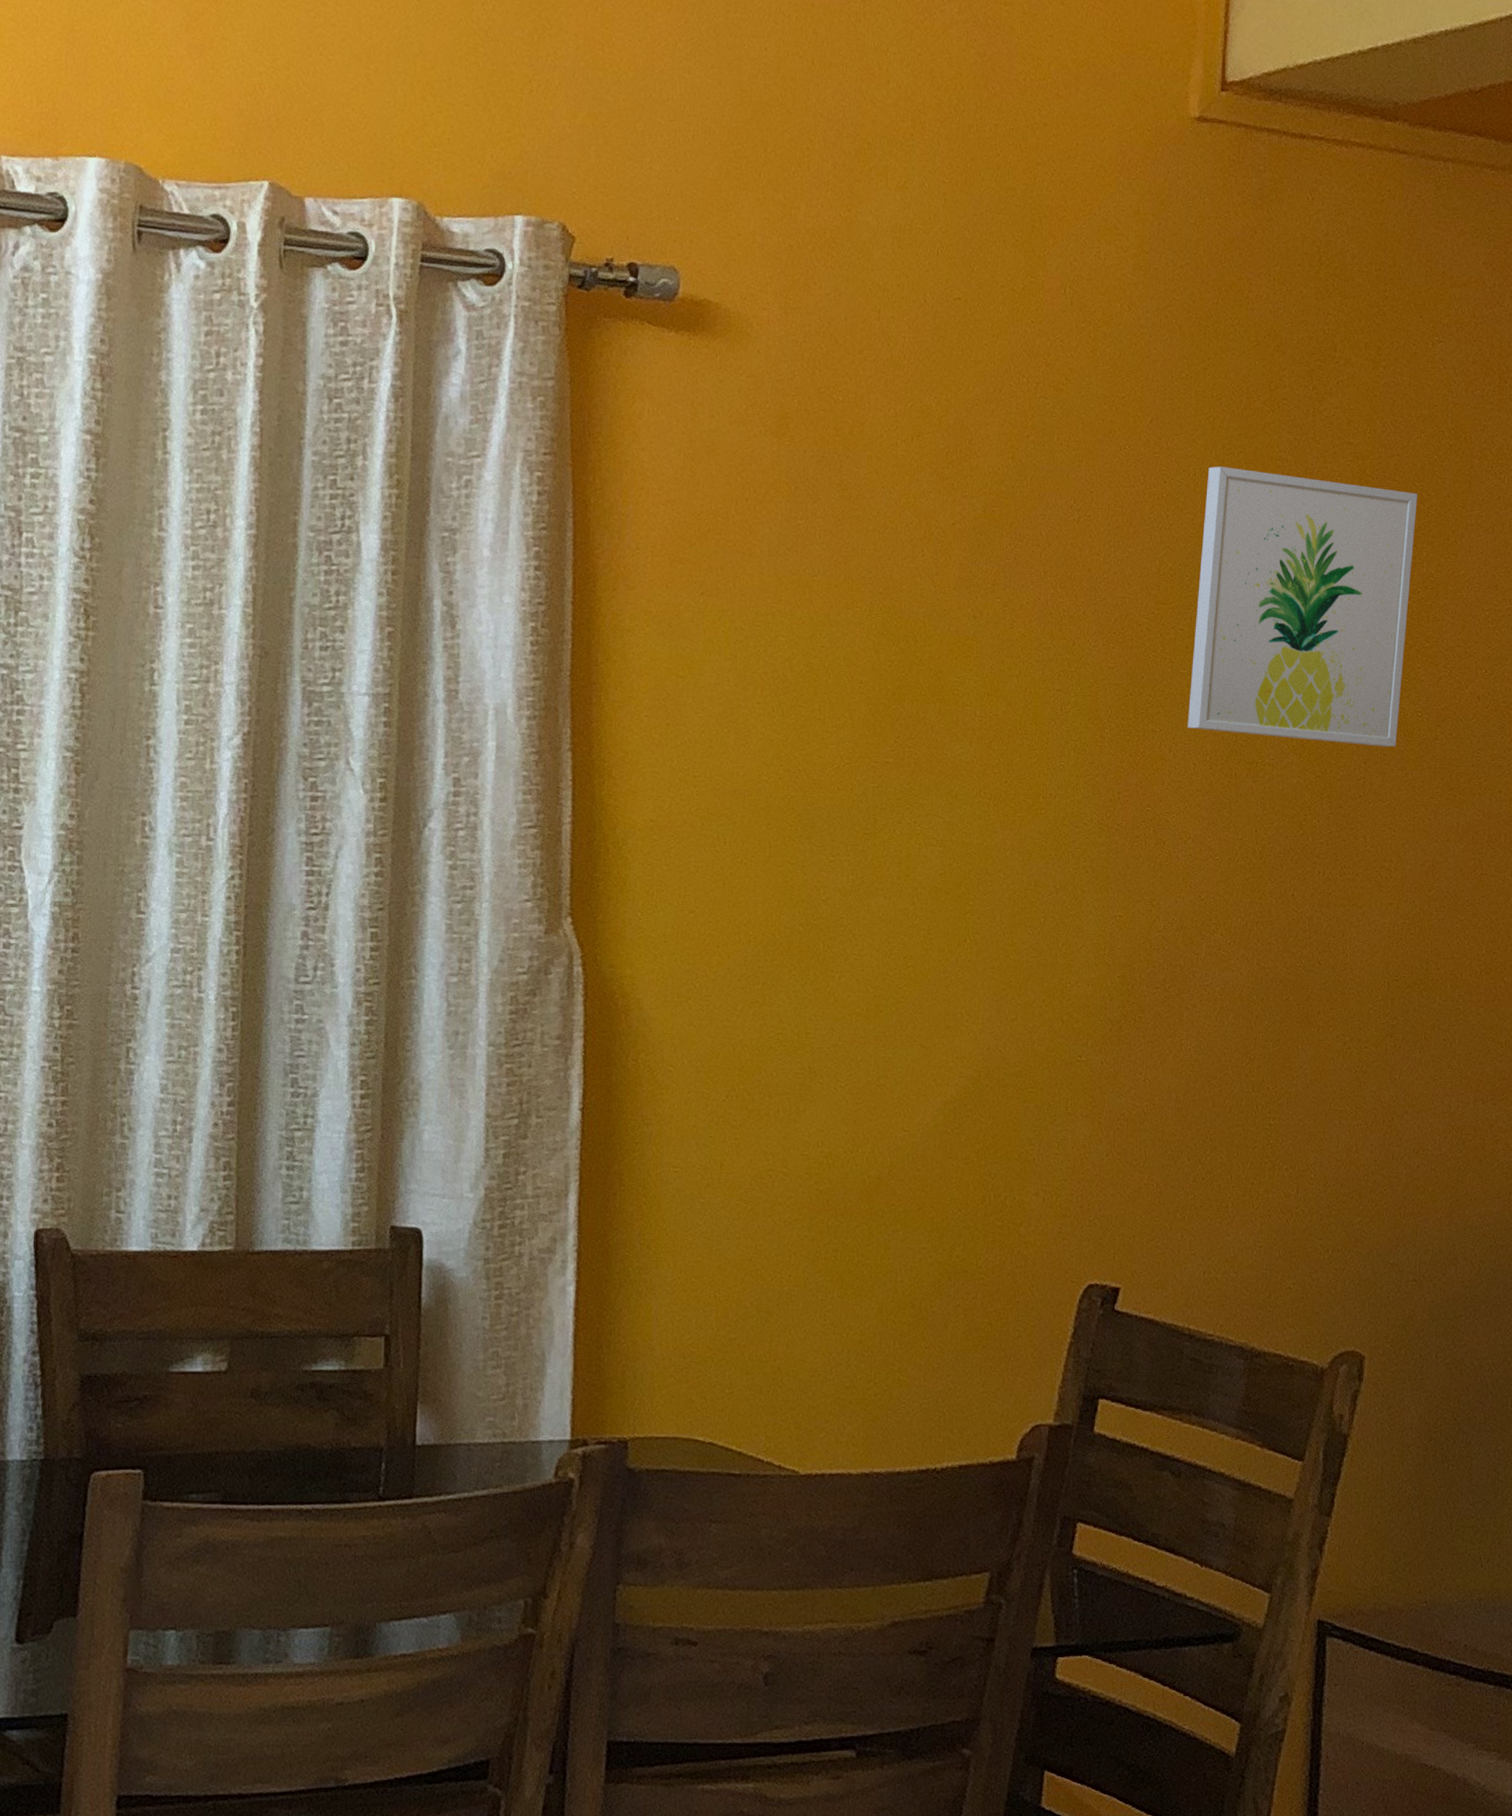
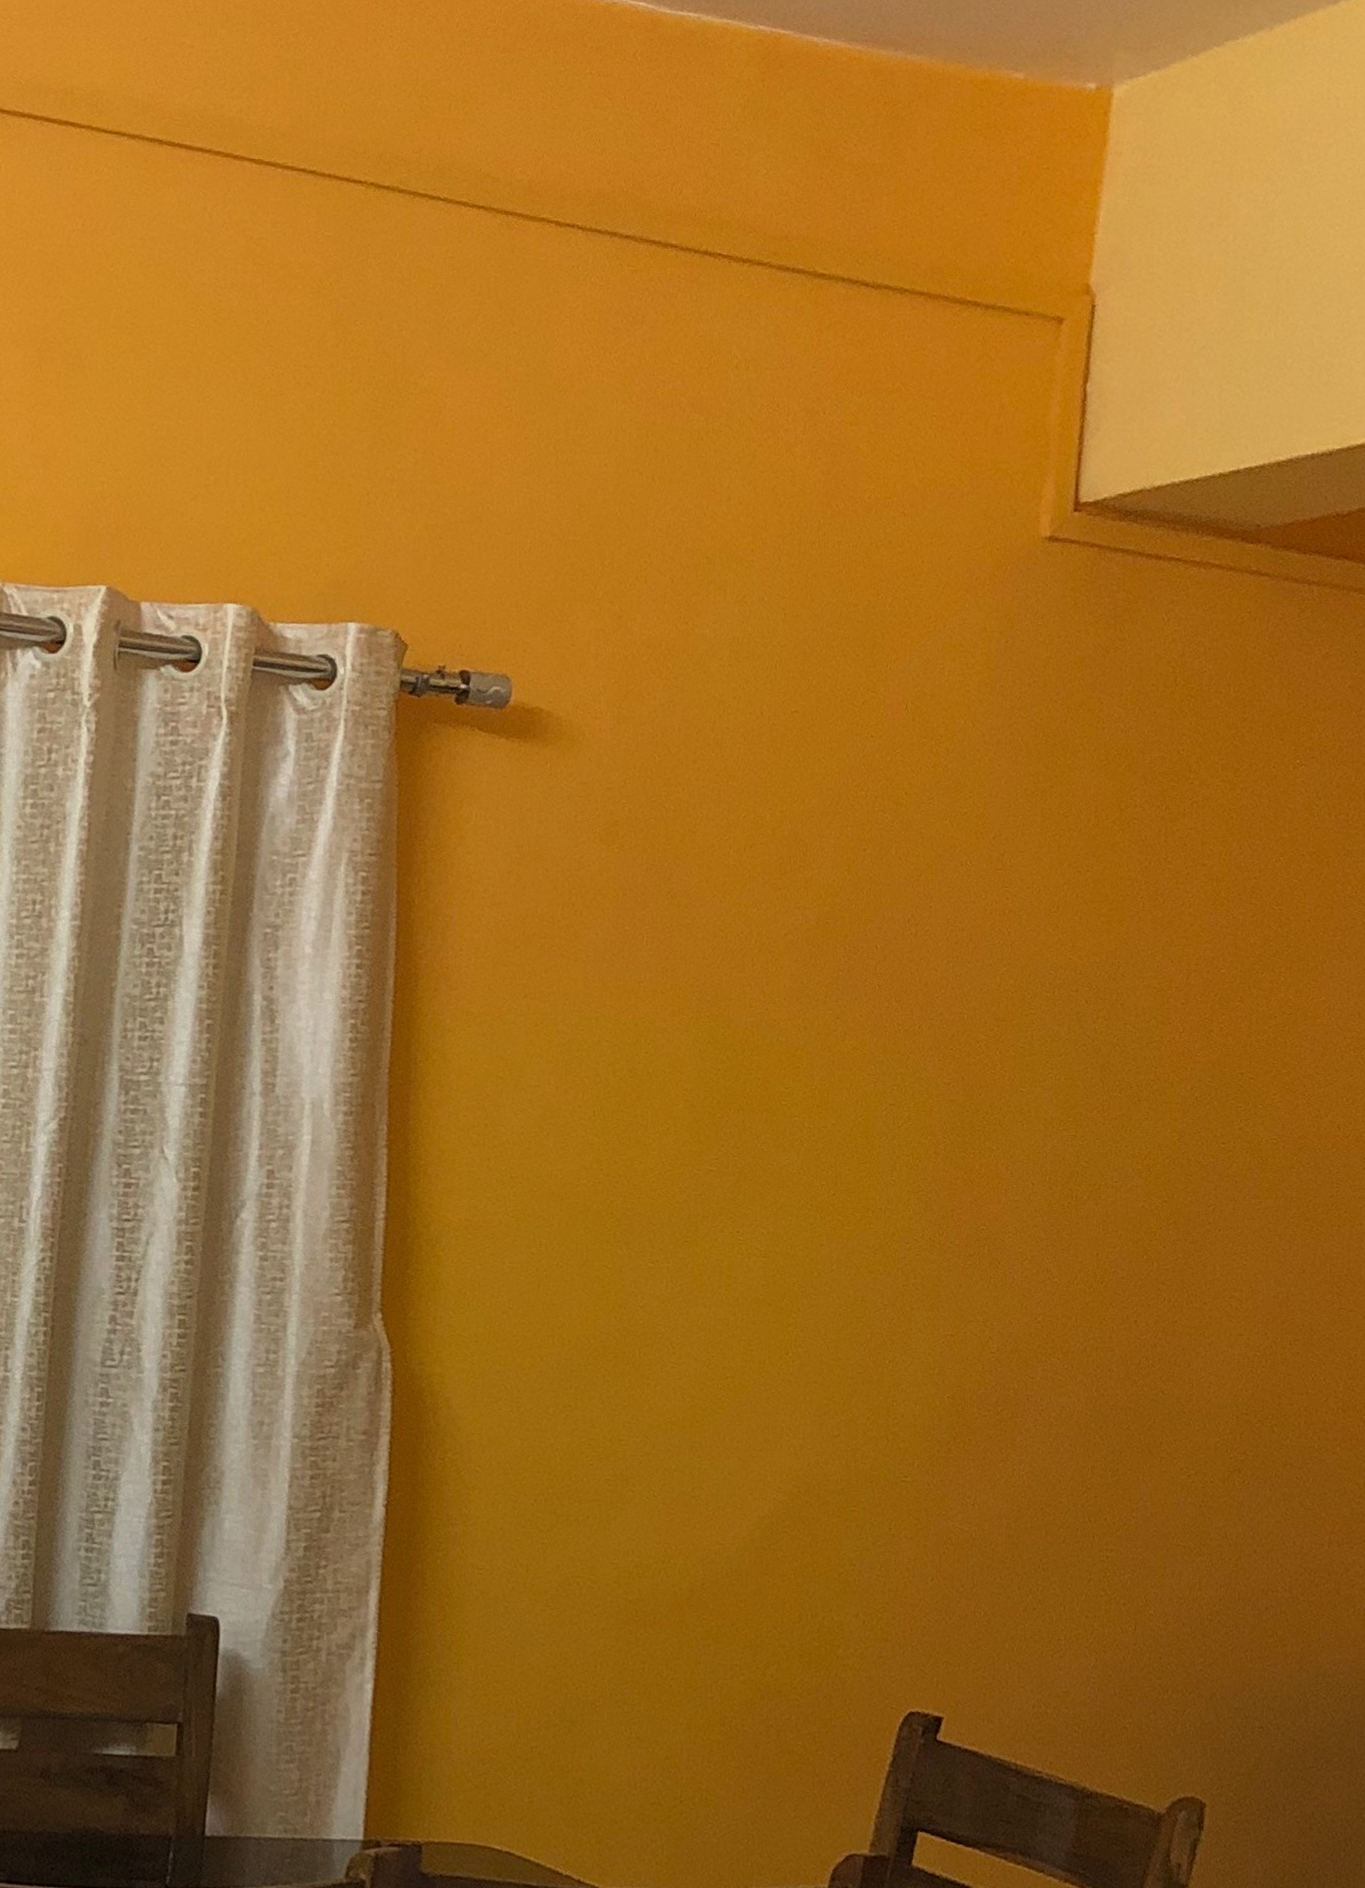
wall art: present [1187,466,1418,747] -> none [1026,884,1276,1174]

